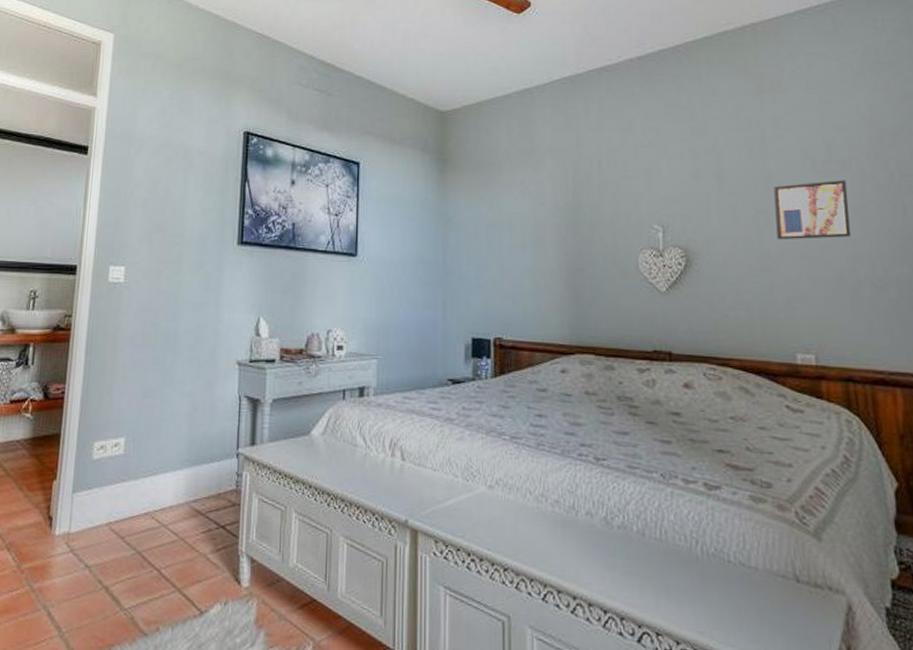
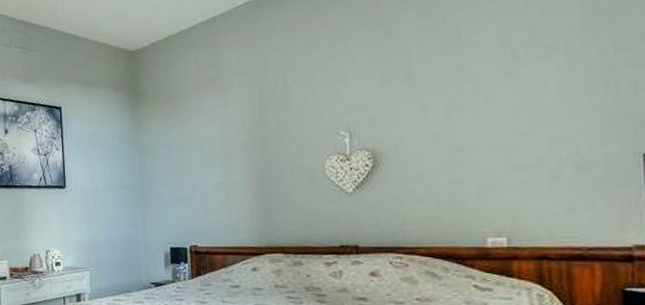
wall art: present [773,180,851,240] -> none [468,64,554,133]

